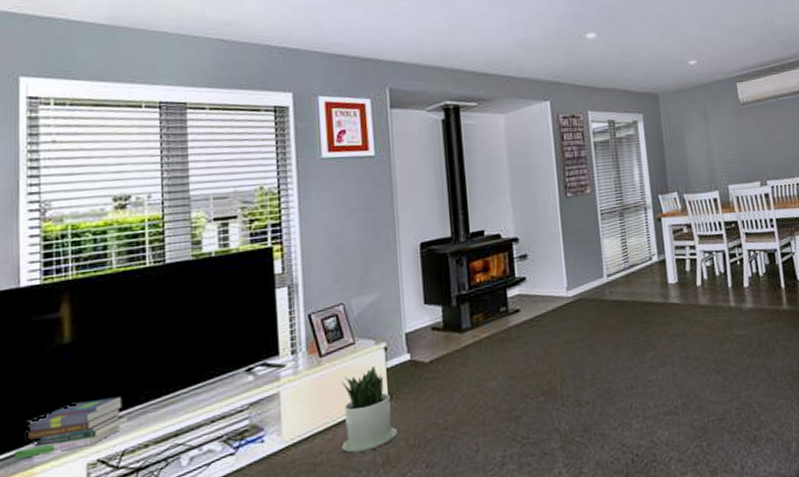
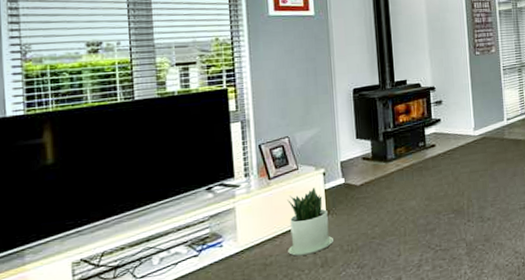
books: present [13,396,128,460] -> none [7,208,106,259]

